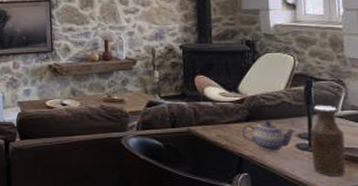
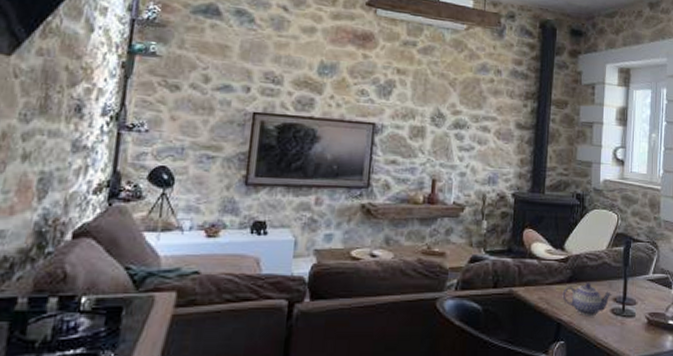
bottle: present [309,105,347,177] -> none [624,267,654,343]

